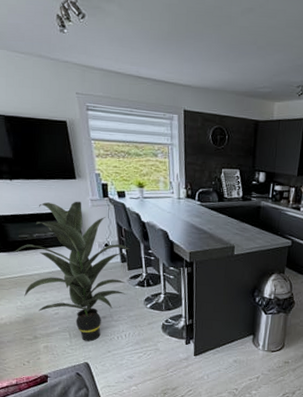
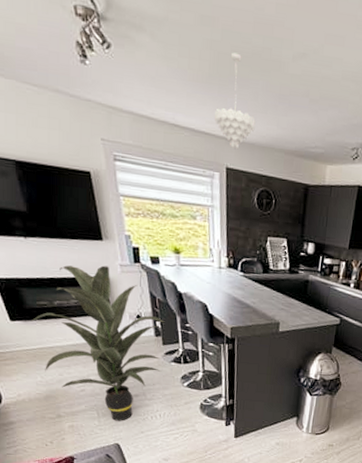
pendant light: none [173,12,209,94] -> present [215,52,256,149]

